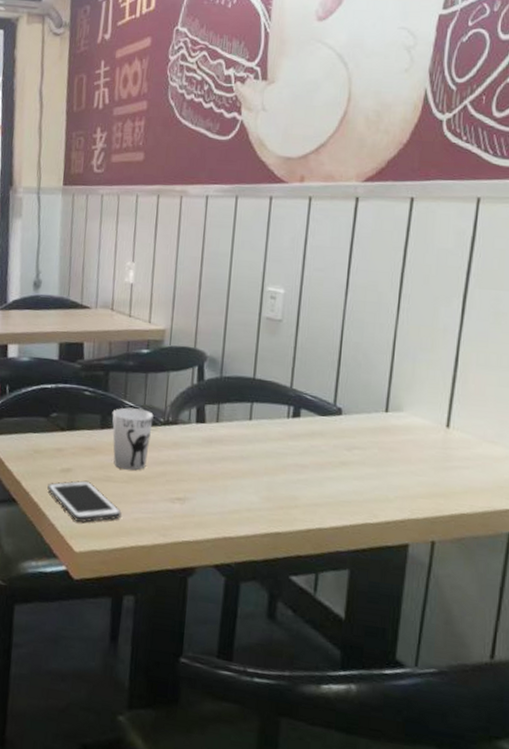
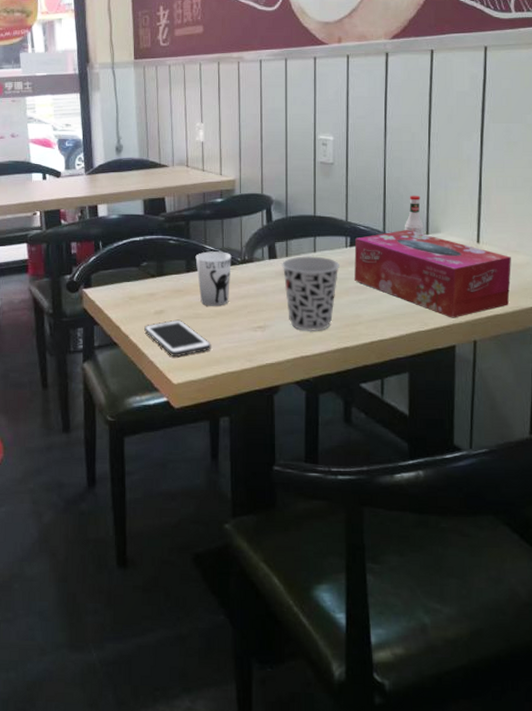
cup: none [210,423,278,511] -> present [282,256,339,331]
tissue box: none [294,404,487,513] -> present [354,230,511,318]
tabasco sauce: none [360,364,383,412] -> present [405,195,424,235]

